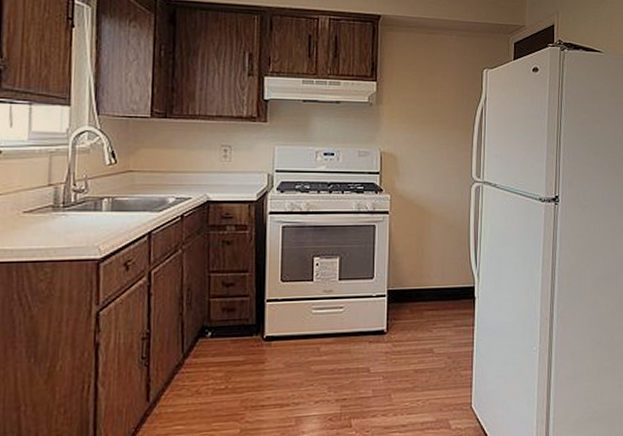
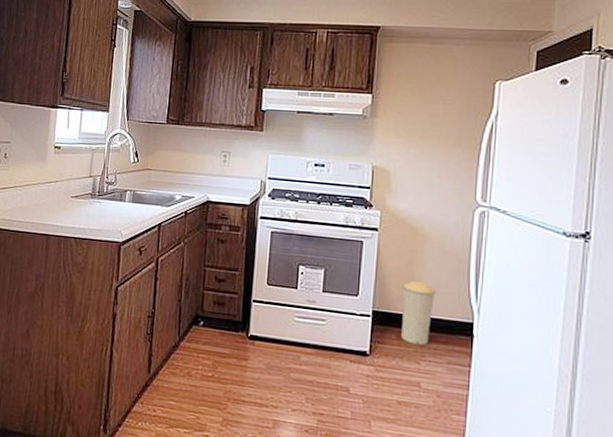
trash can: none [413,257,443,315] -> present [401,281,436,346]

